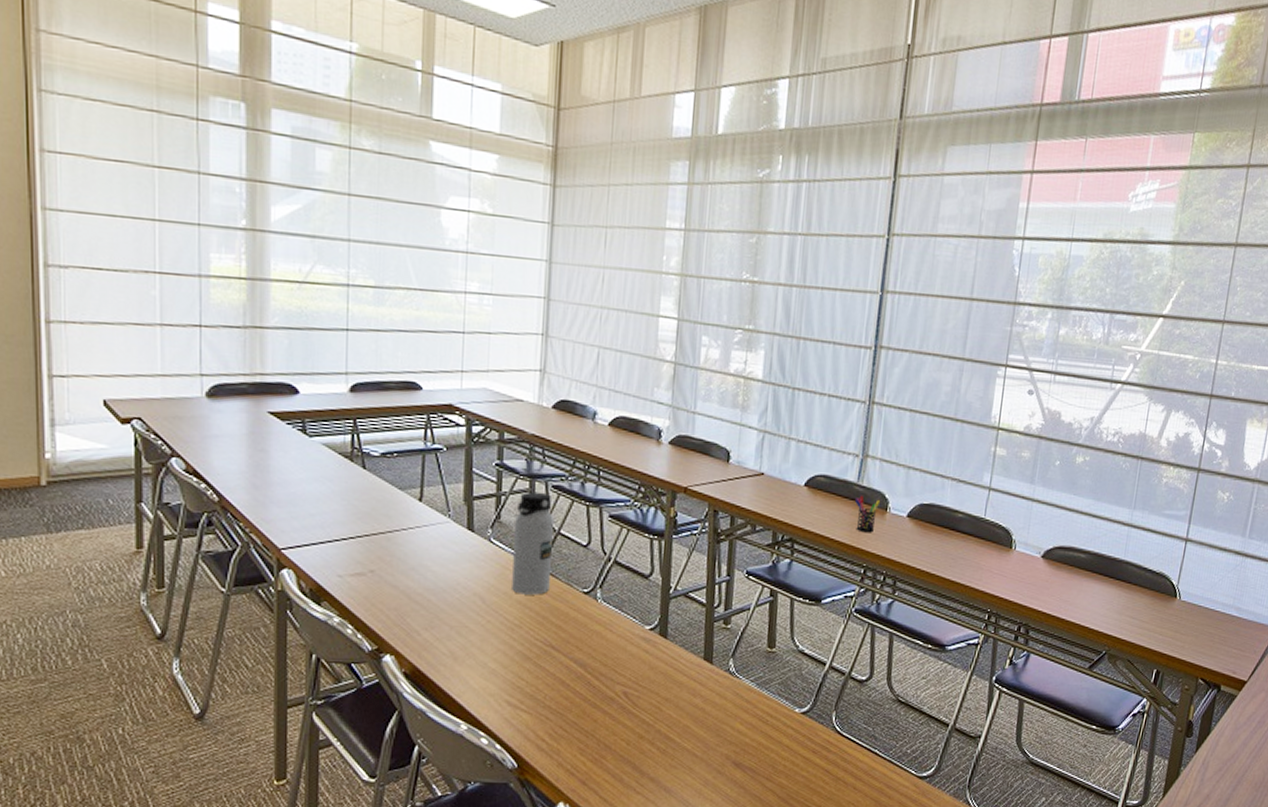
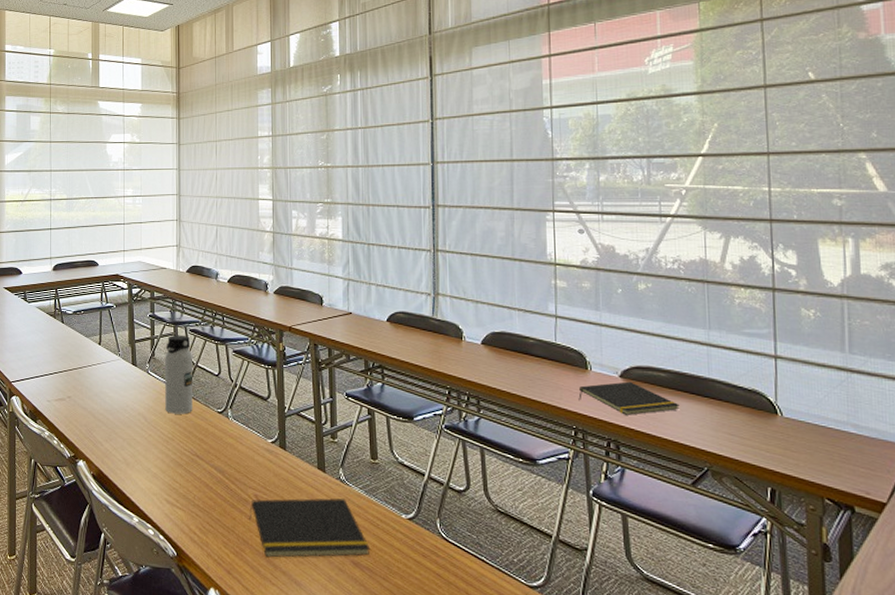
notepad: none [614,693,756,763] -> present [249,498,371,558]
pen holder: present [855,495,881,533] -> none [433,327,456,359]
notepad: none [997,562,1092,598] -> present [578,381,680,415]

